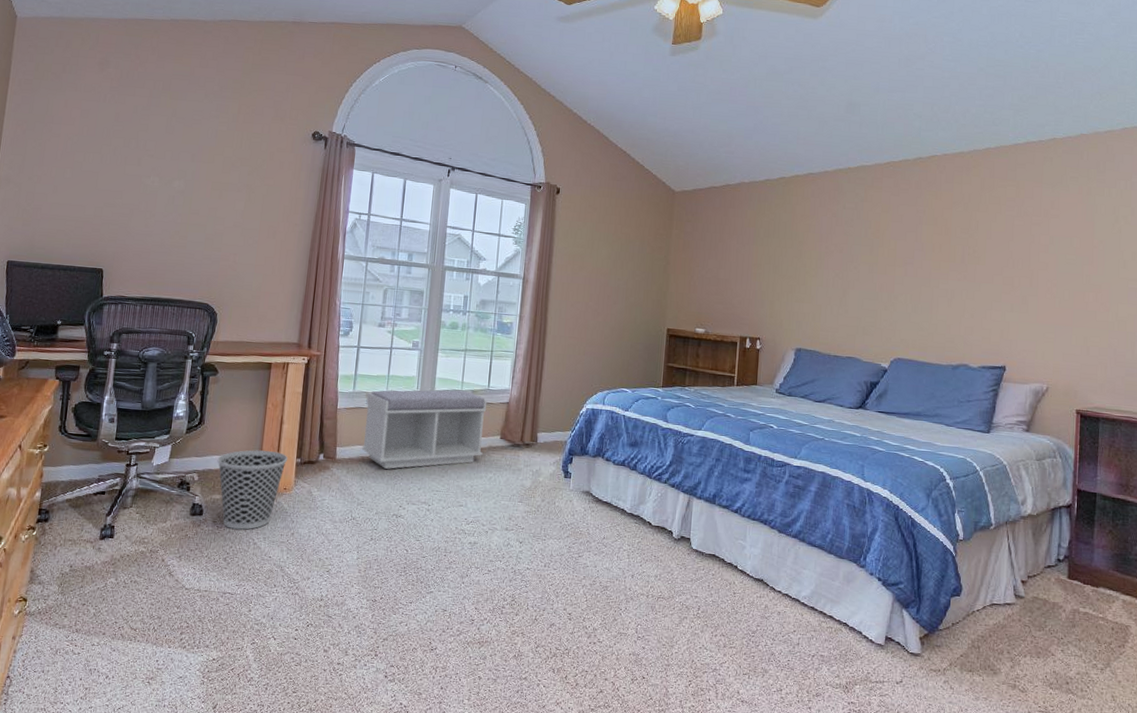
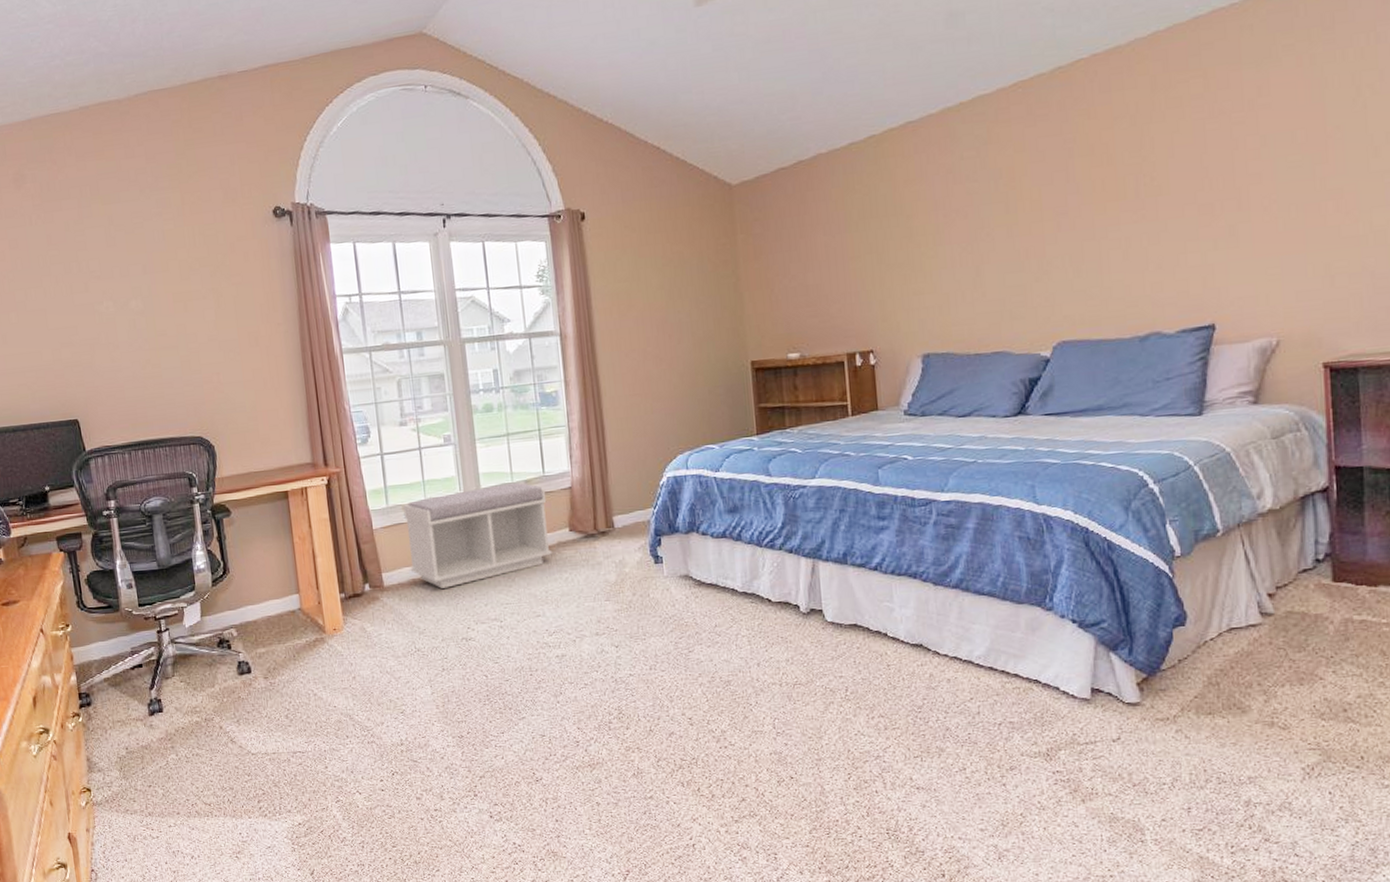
wastebasket: present [217,450,288,530] -> none [253,590,331,682]

